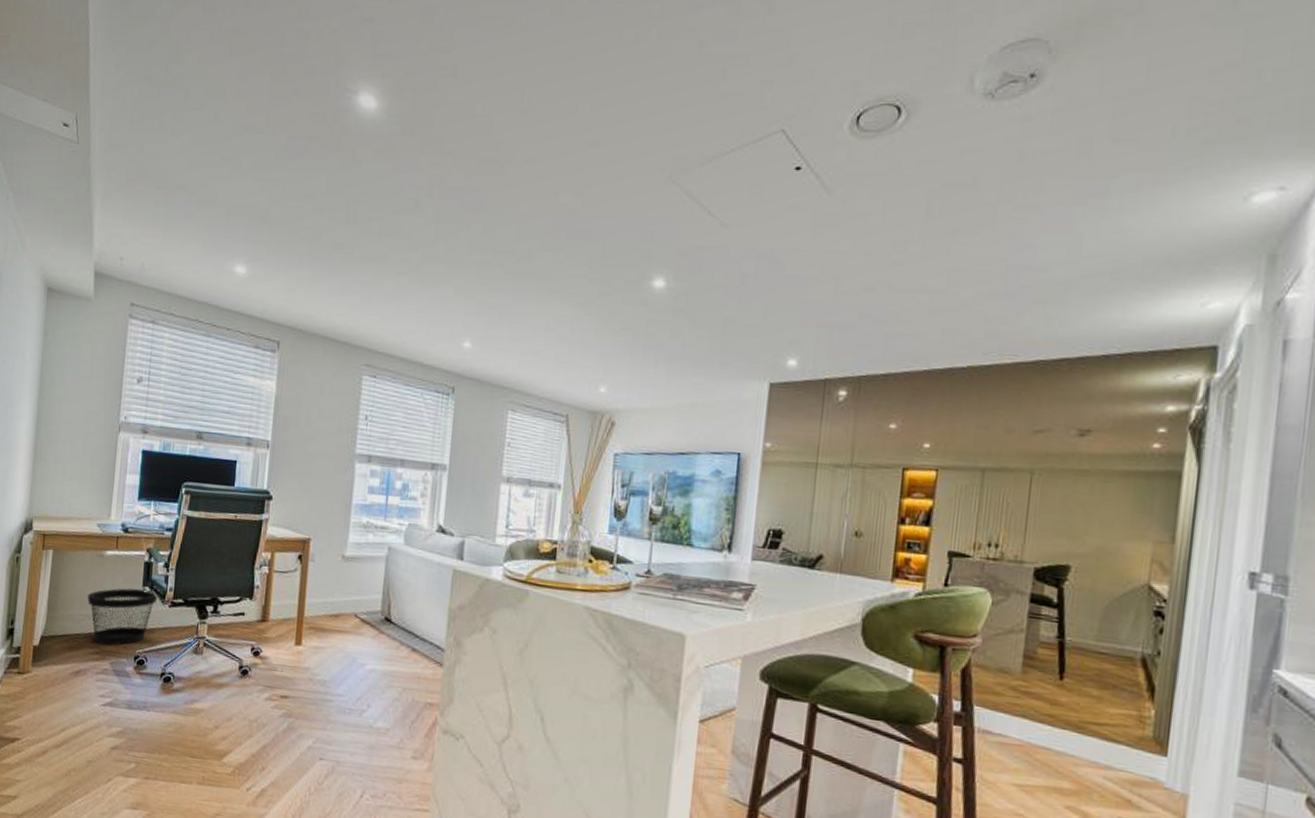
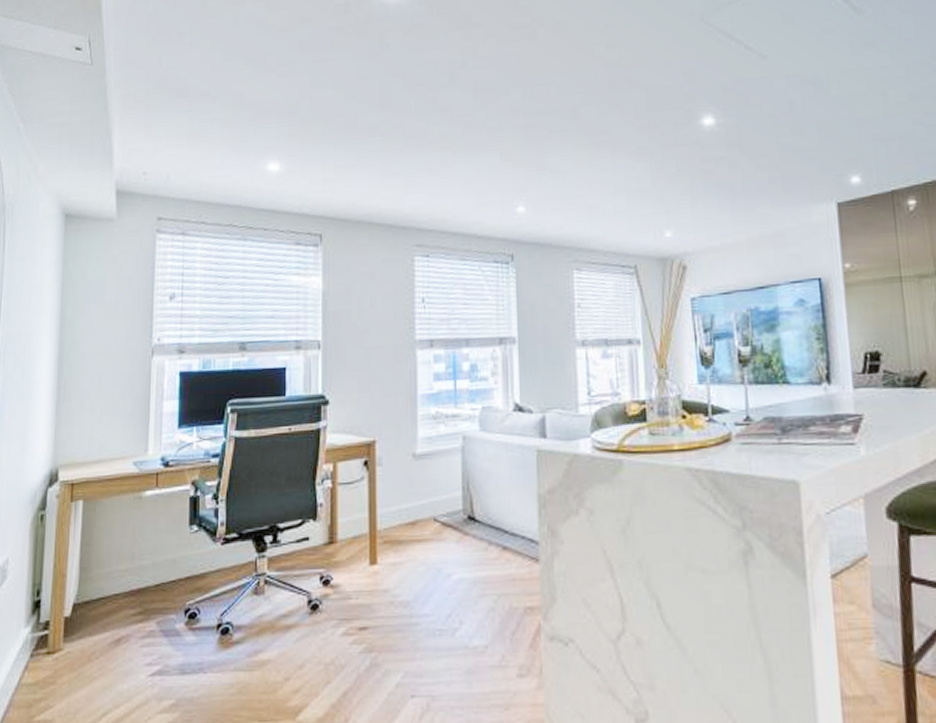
wastebasket: present [87,588,158,646] -> none [125,528,208,602]

